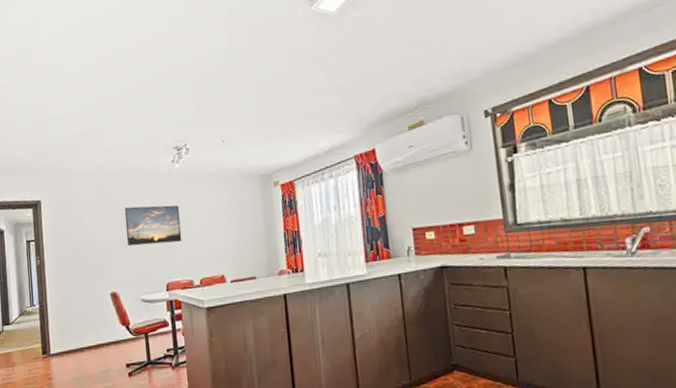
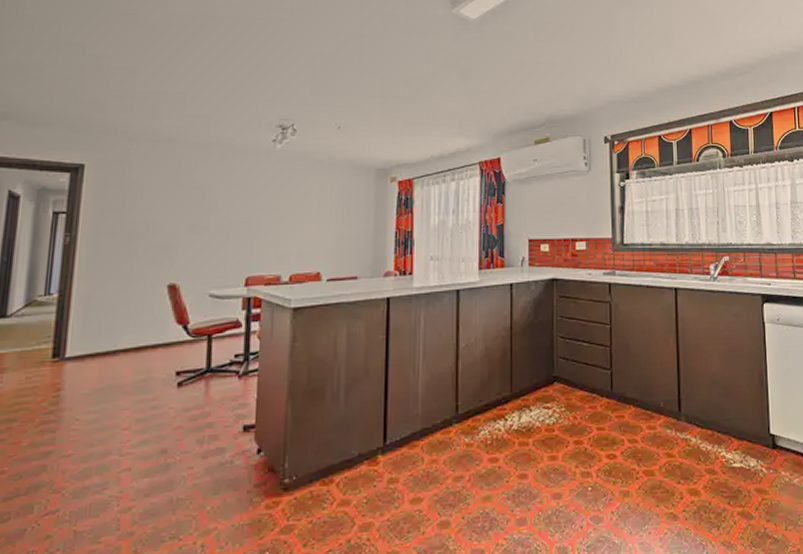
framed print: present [124,205,182,247] -> none [200,185,275,232]

